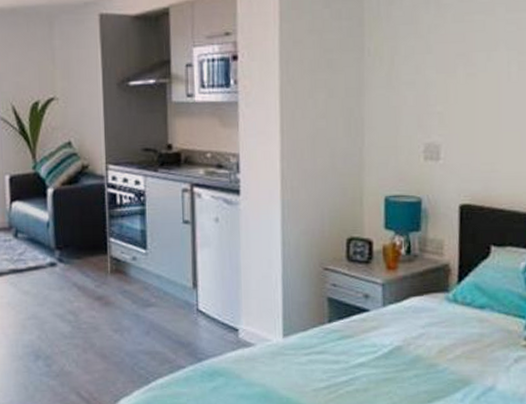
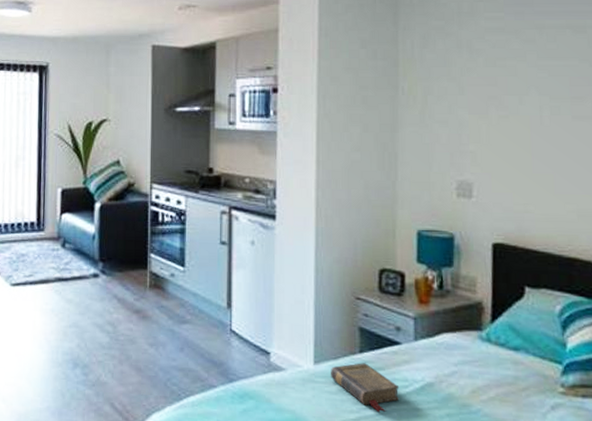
book: none [300,332,369,379] -> present [331,363,400,413]

